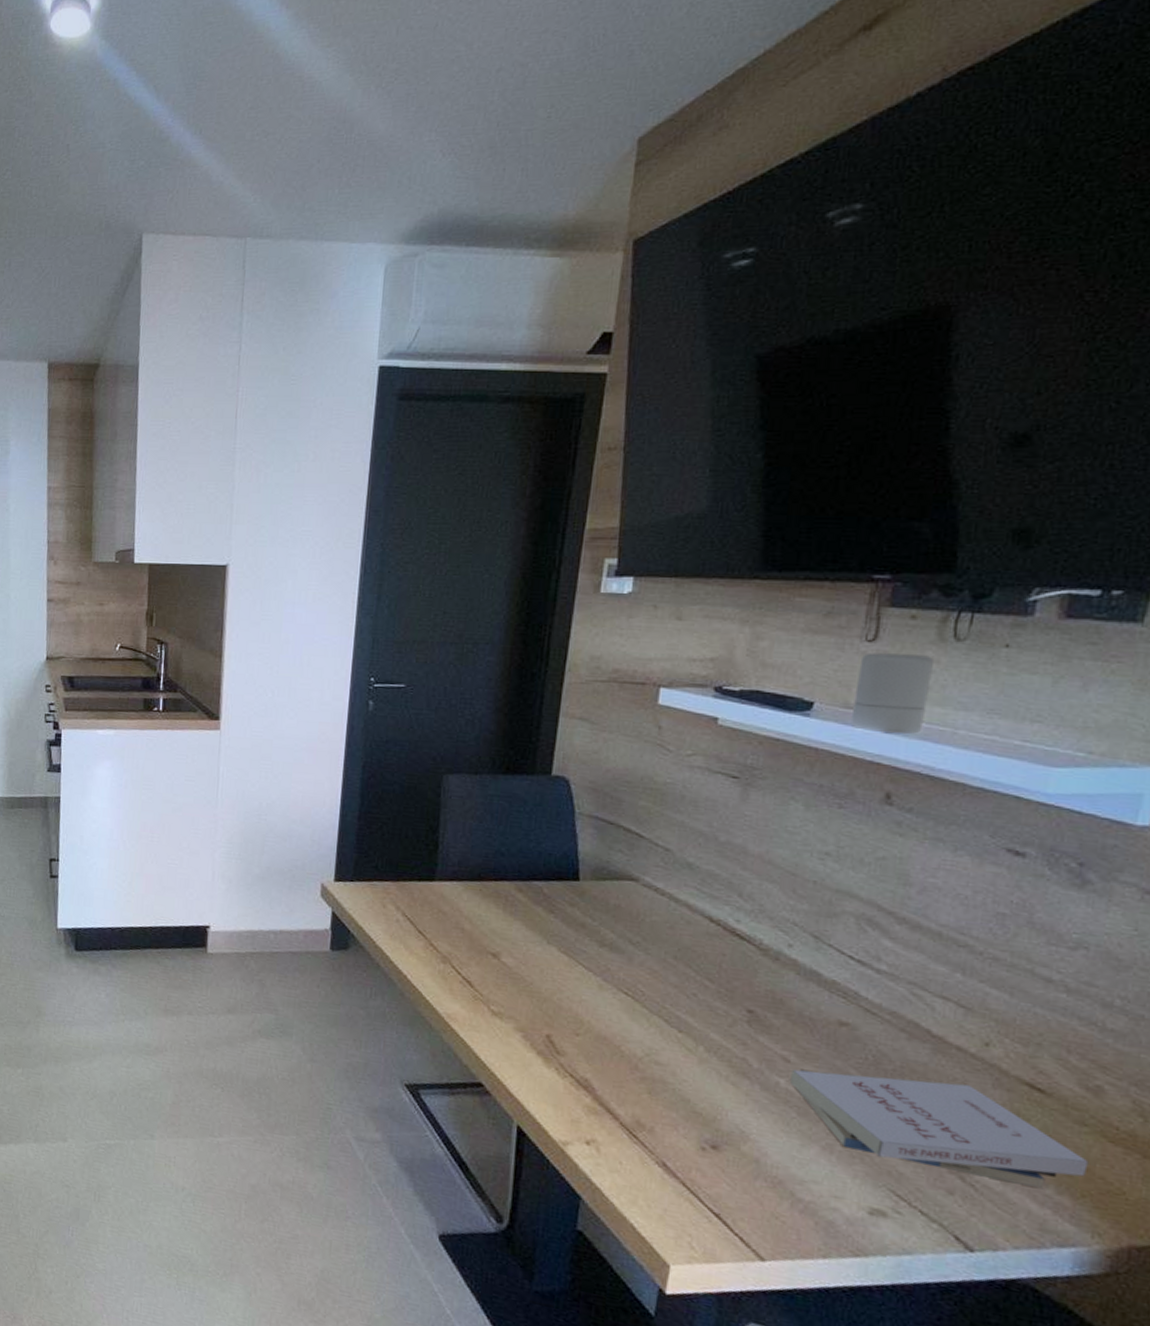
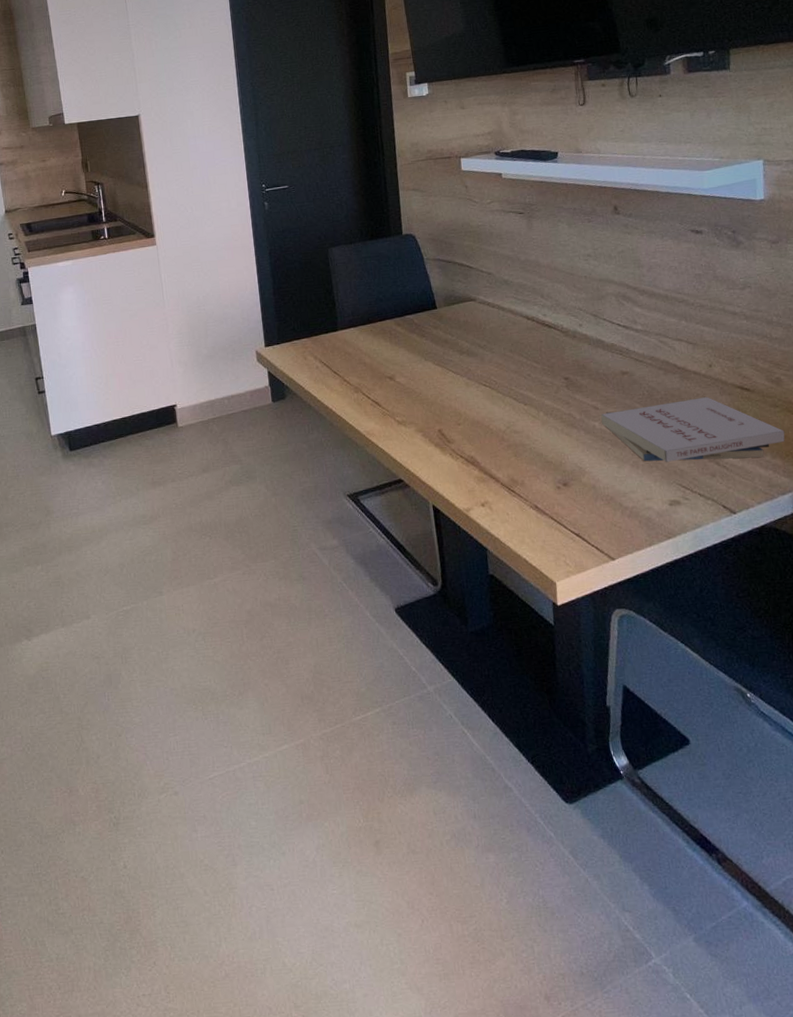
candle: present [850,652,934,735] -> none [579,109,625,166]

